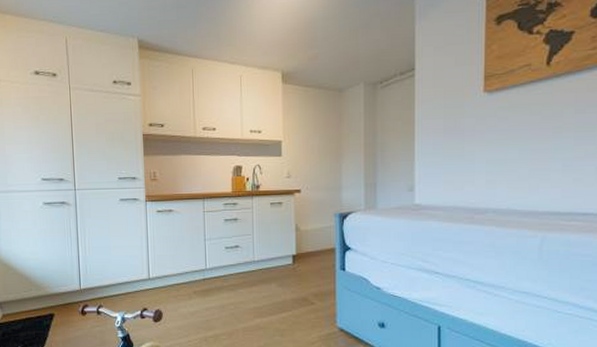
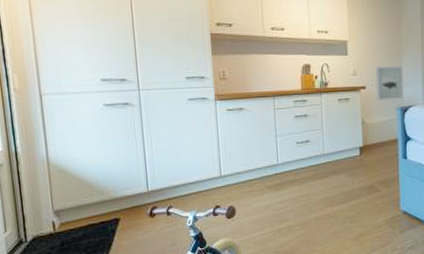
wall art: none [312,168,342,205] -> present [375,66,403,100]

